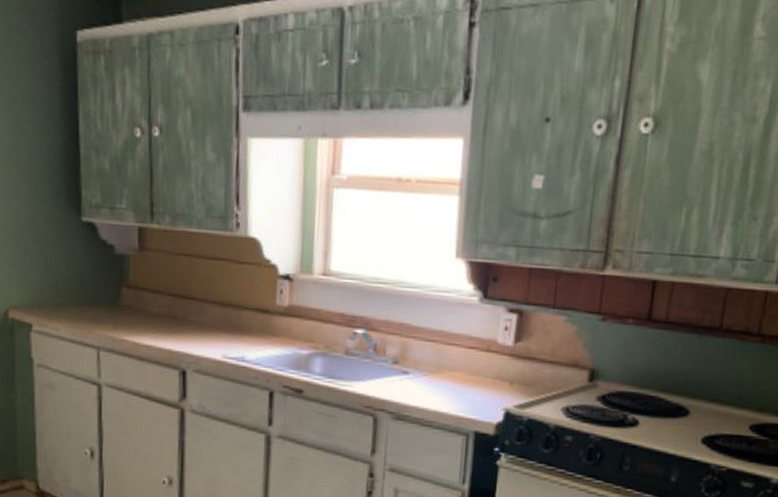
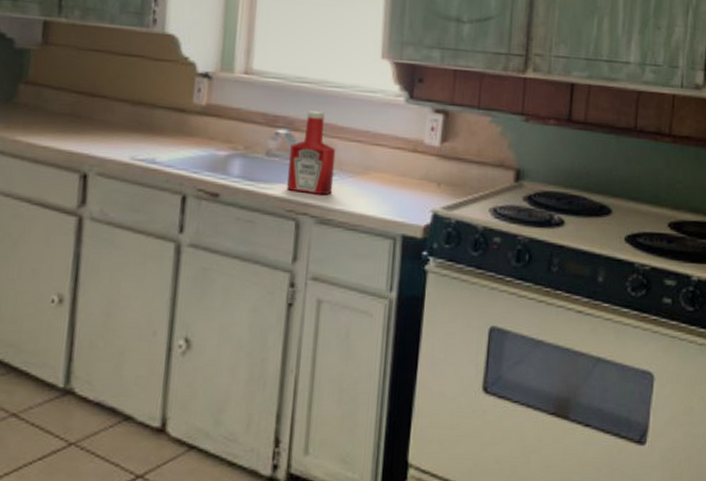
ketchup bottle: none [365,310,411,393] -> present [287,110,336,195]

